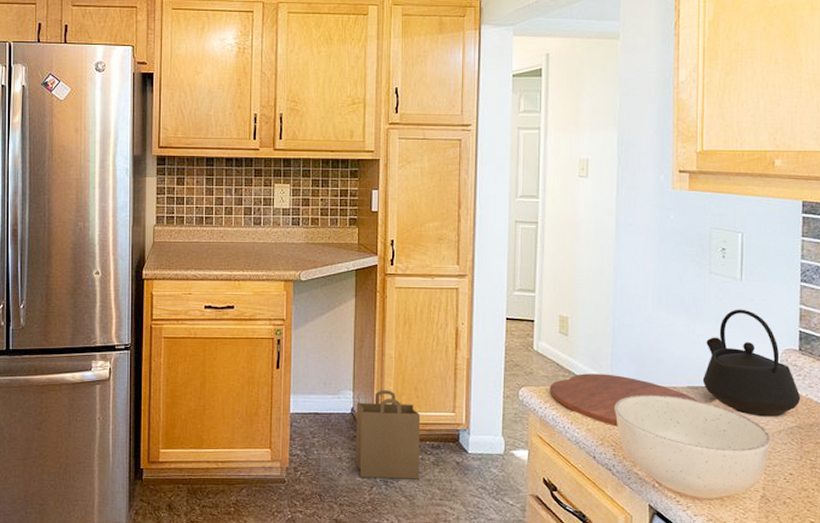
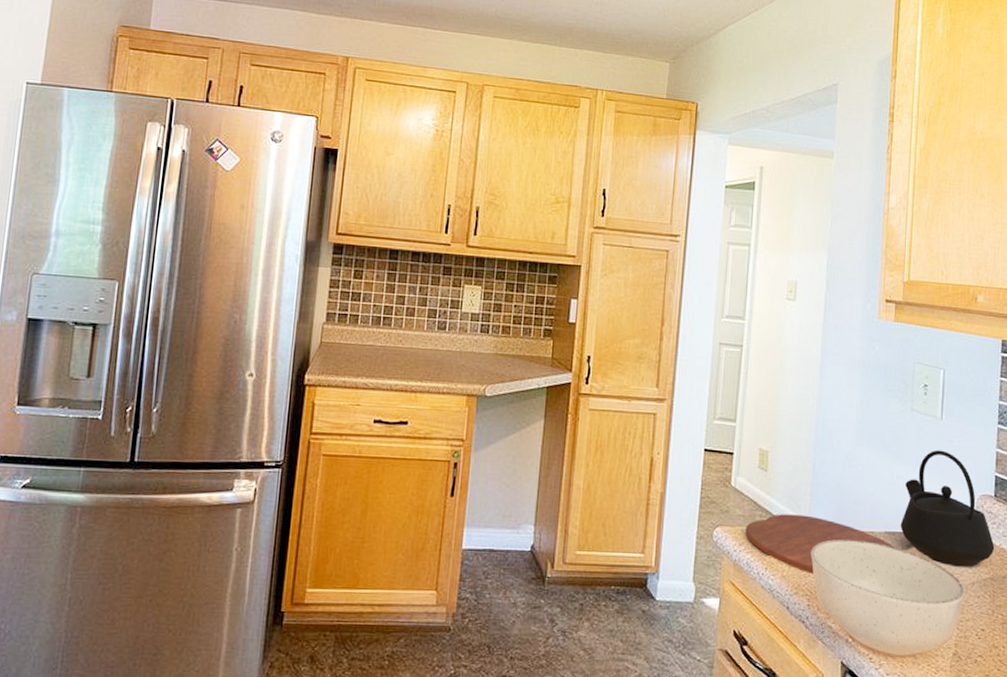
shopping bag: present [356,390,421,479] -> none [532,525,607,630]

